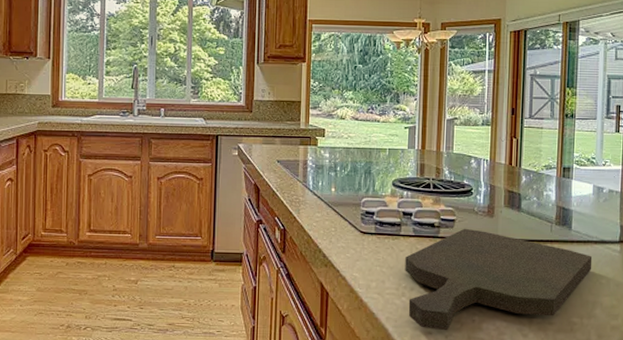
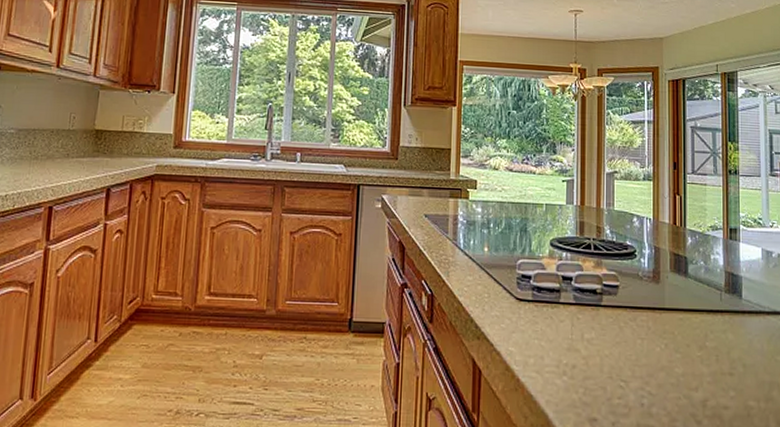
cutting board: present [405,228,593,331] -> none [565,295,766,417]

